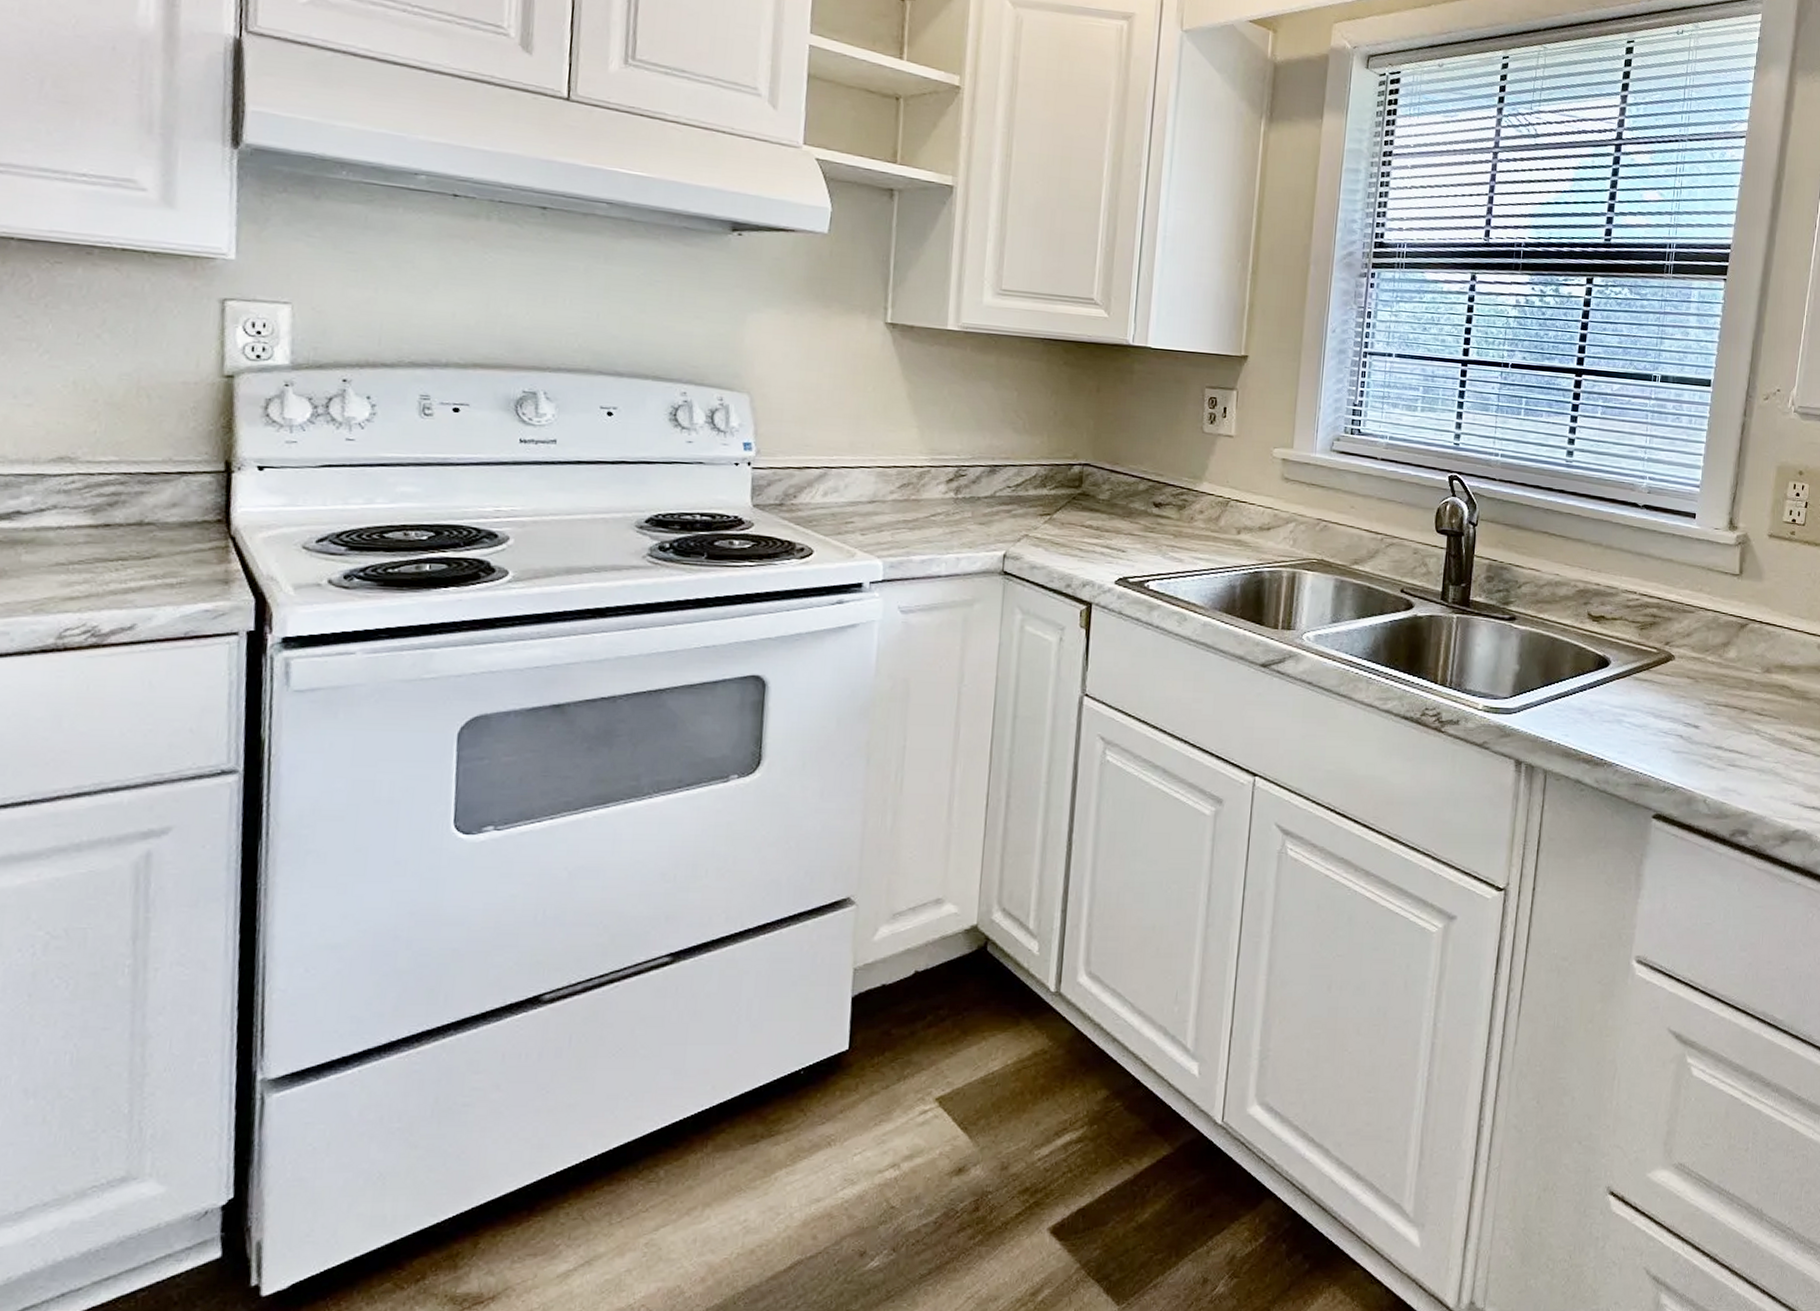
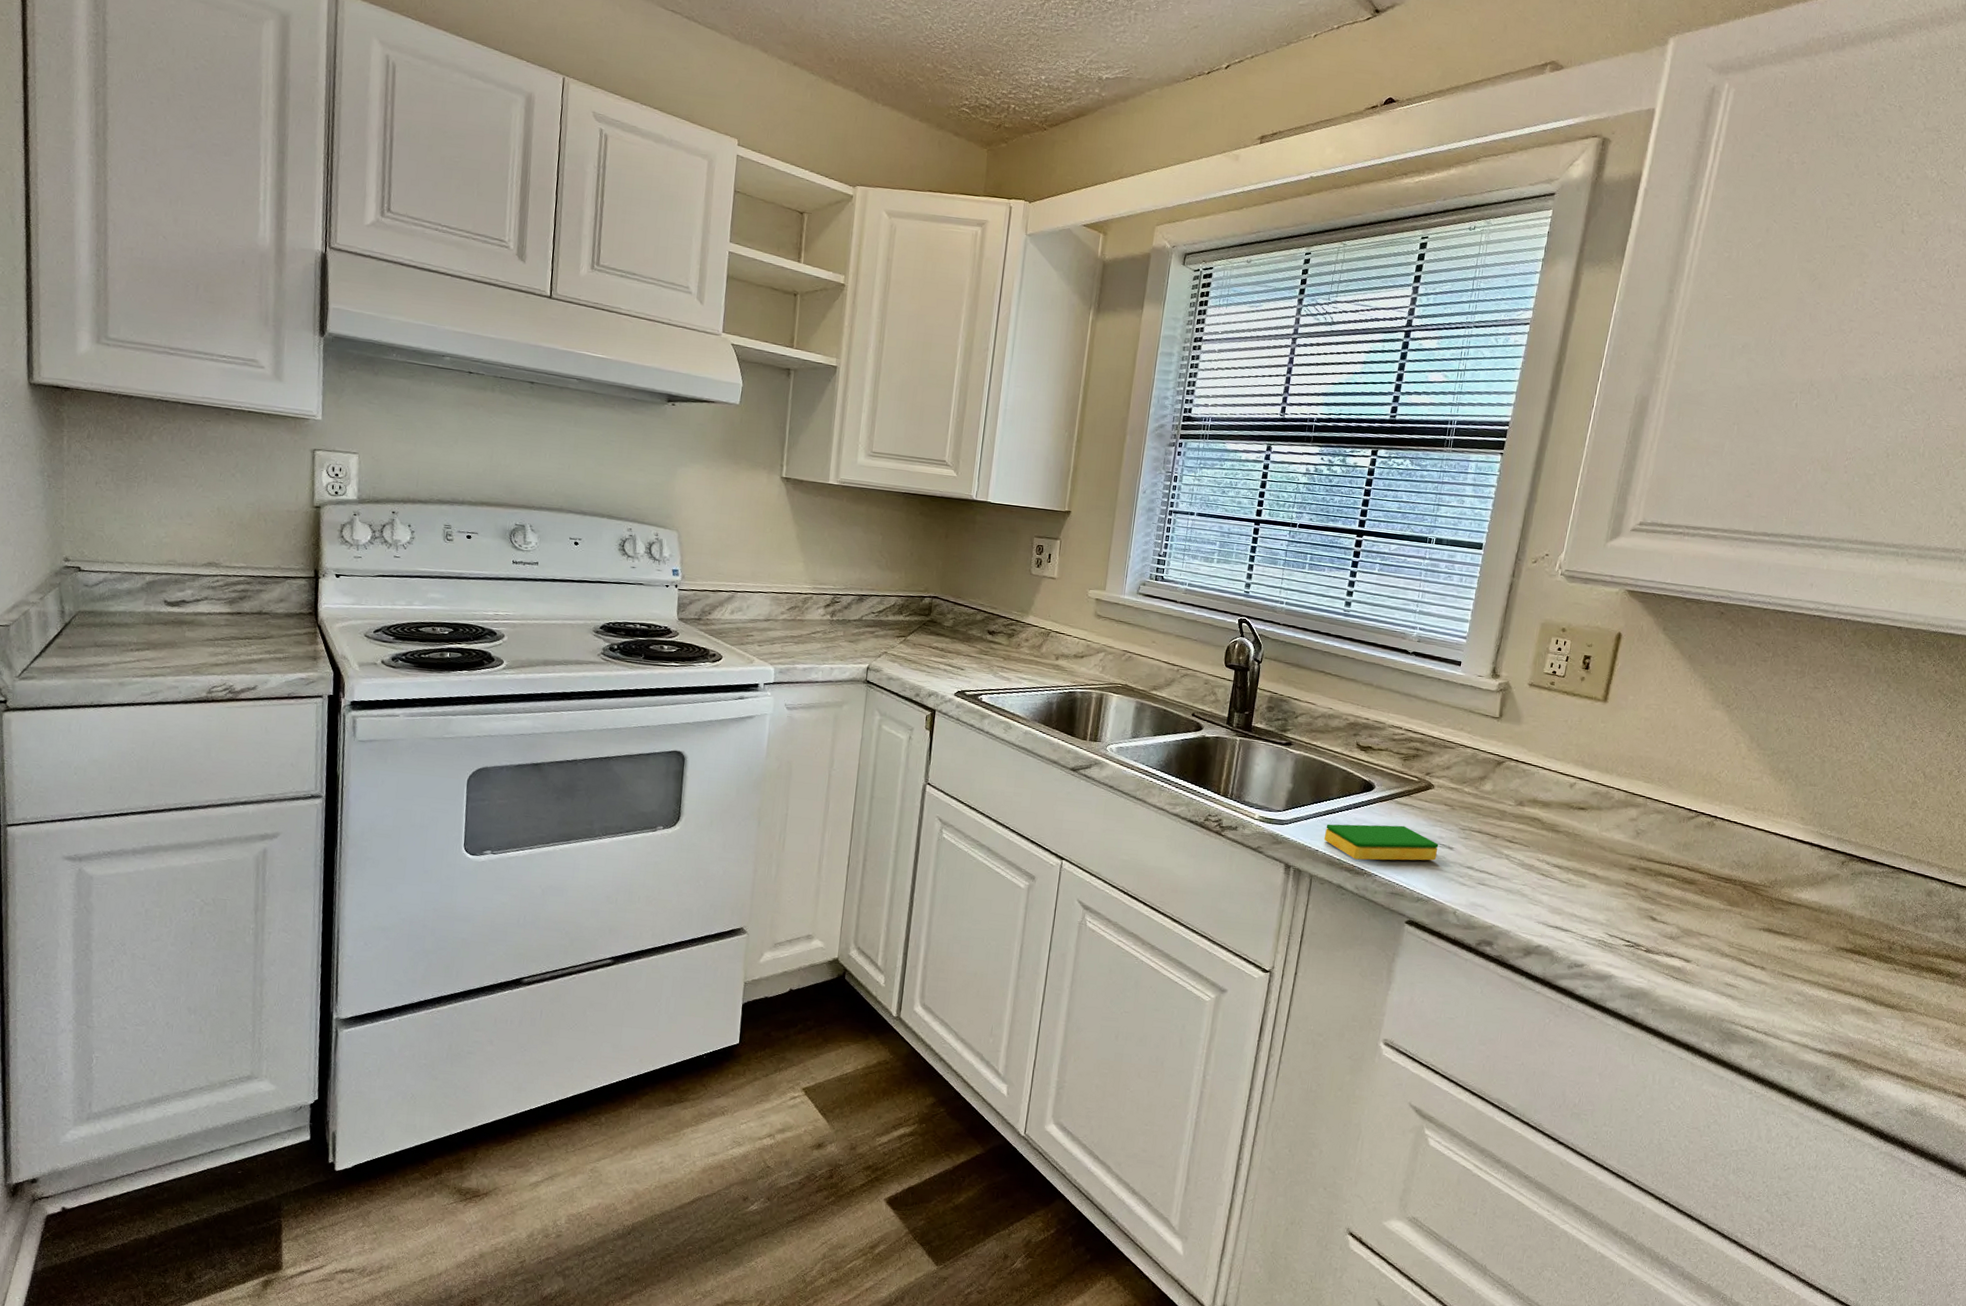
dish sponge: none [1557,705,1684,749] -> present [1323,824,1439,861]

